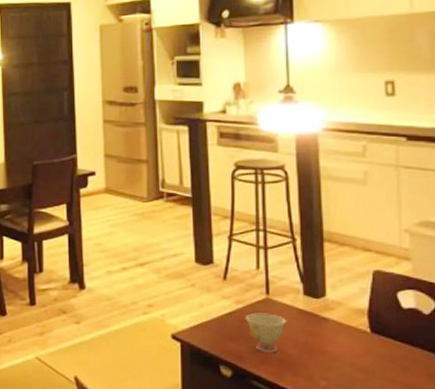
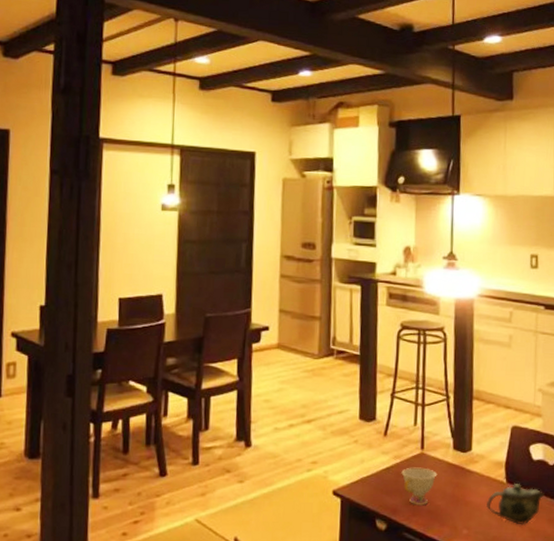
teapot: none [348,334,420,380] -> present [487,484,545,525]

